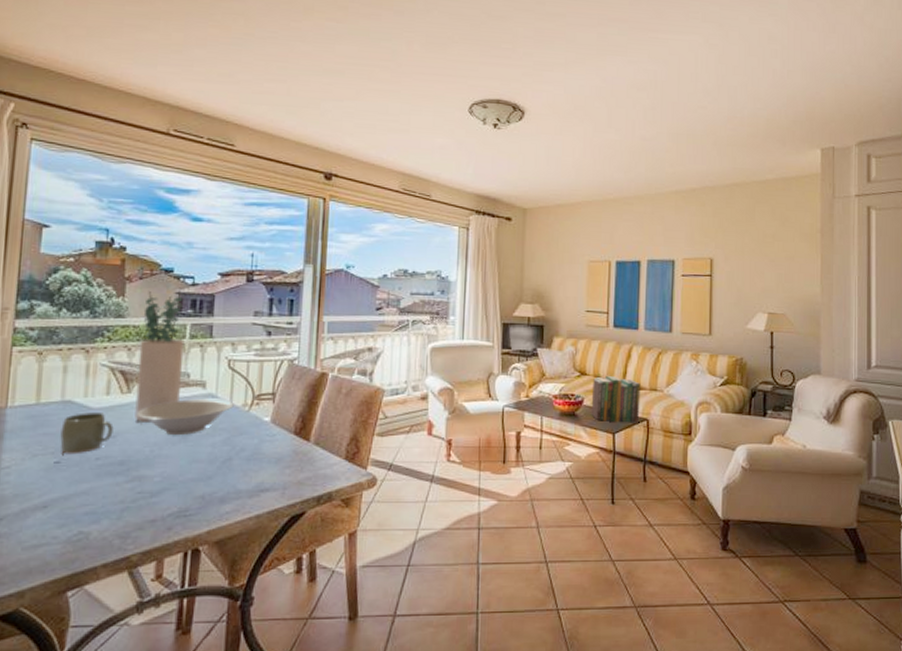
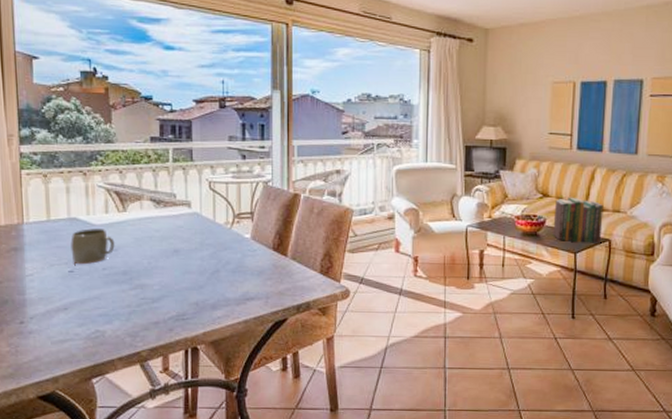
vase: present [134,287,185,422] -> none [129,114,169,238]
bowl: present [136,398,234,436] -> none [133,216,217,250]

